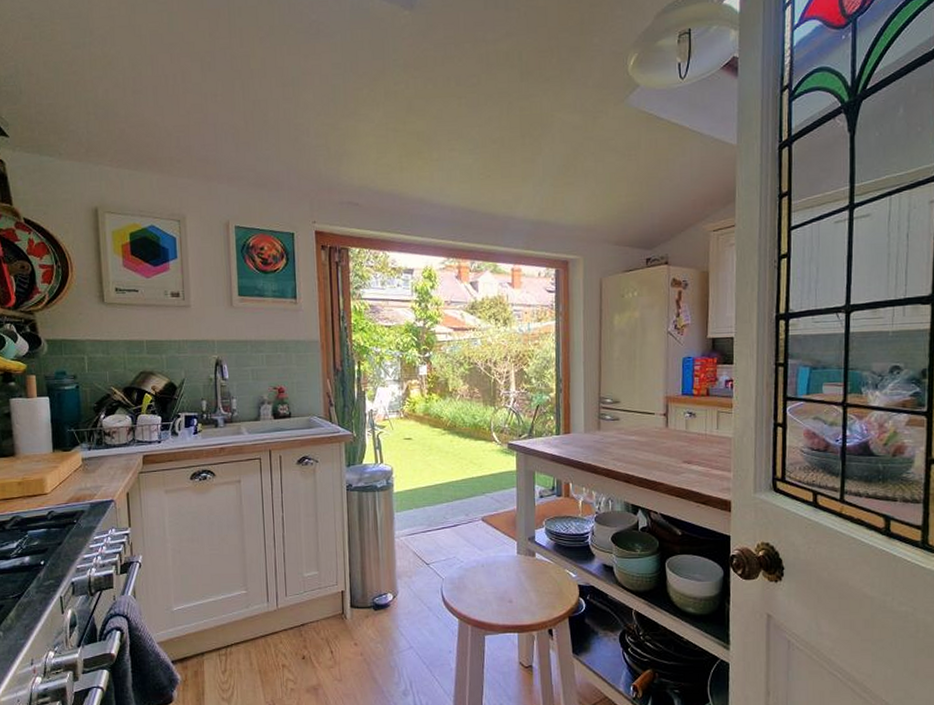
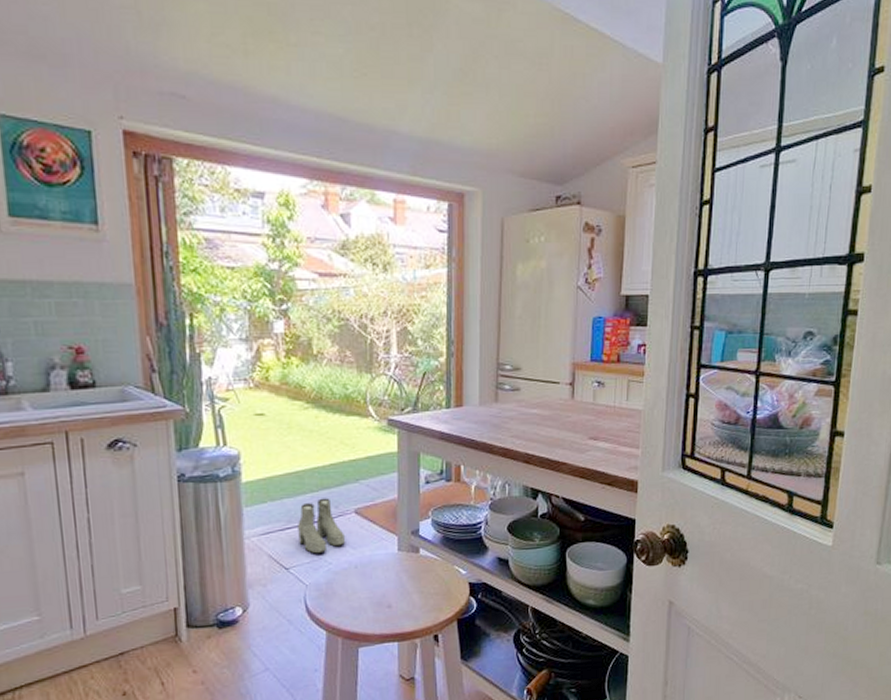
boots: none [436,507,474,553] -> present [298,498,345,554]

